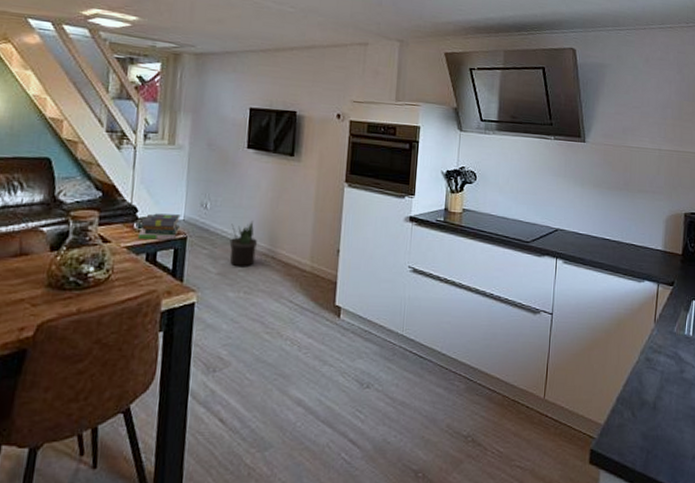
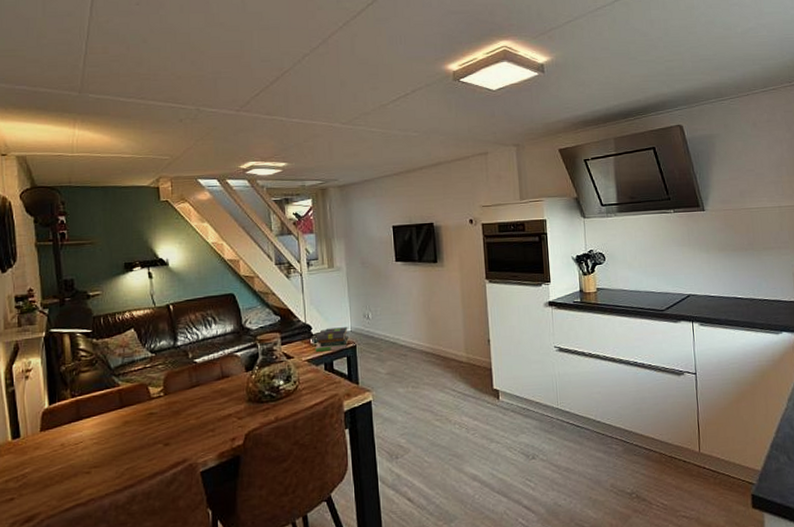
planter: present [229,221,258,267] -> none [392,324,418,366]

